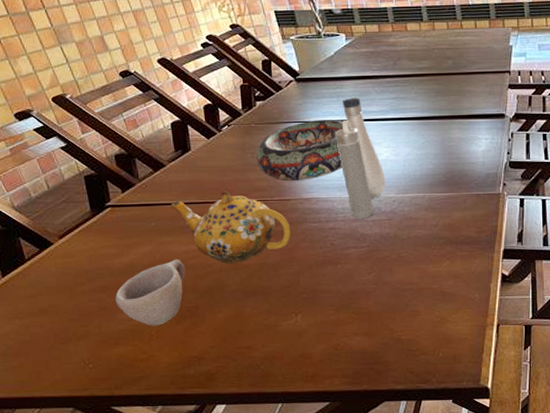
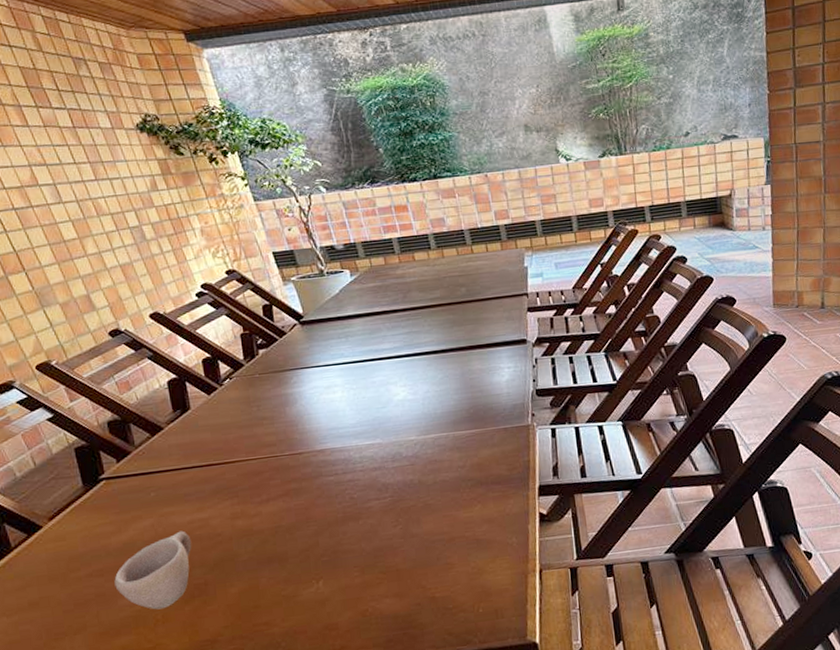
teapot: present [171,191,291,263] -> none [172,450,306,531]
decorative bowl: present [256,120,344,182] -> none [262,361,357,433]
water bottle: present [334,96,386,219] -> none [345,335,406,467]

